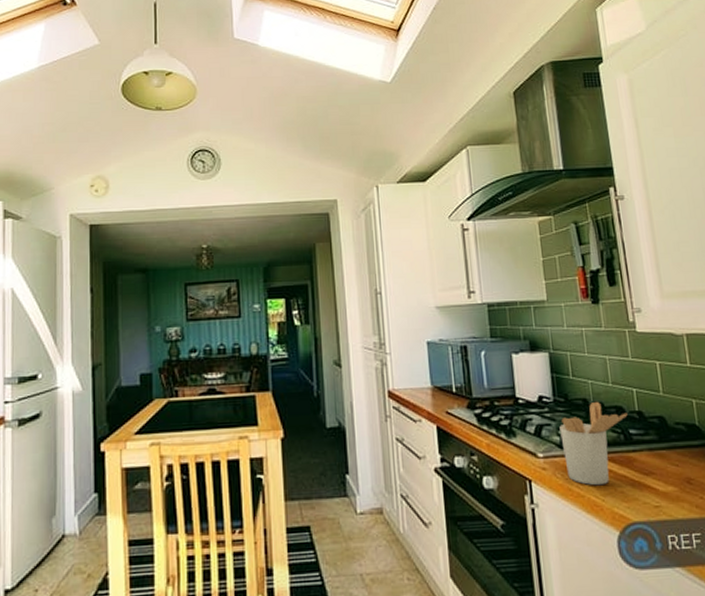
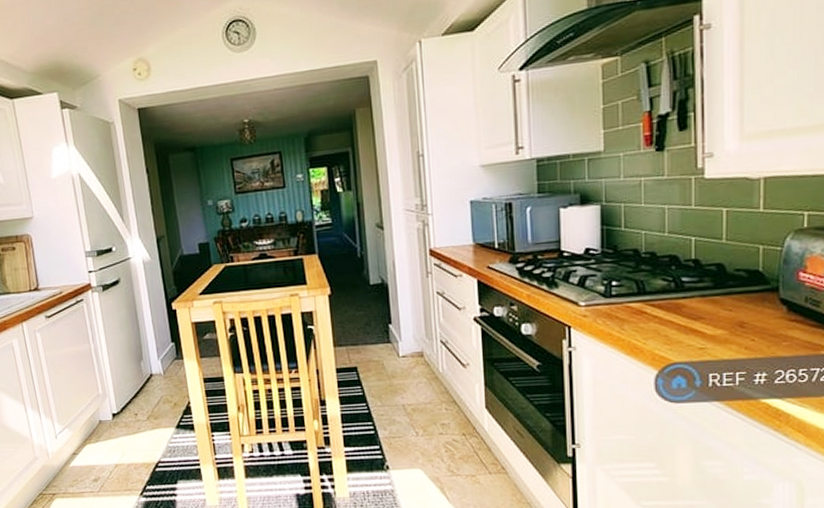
utensil holder: present [559,402,628,486] -> none [605,252,682,331]

